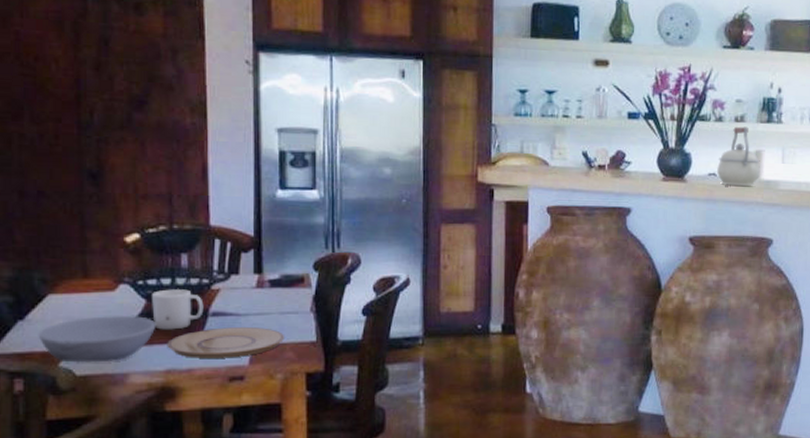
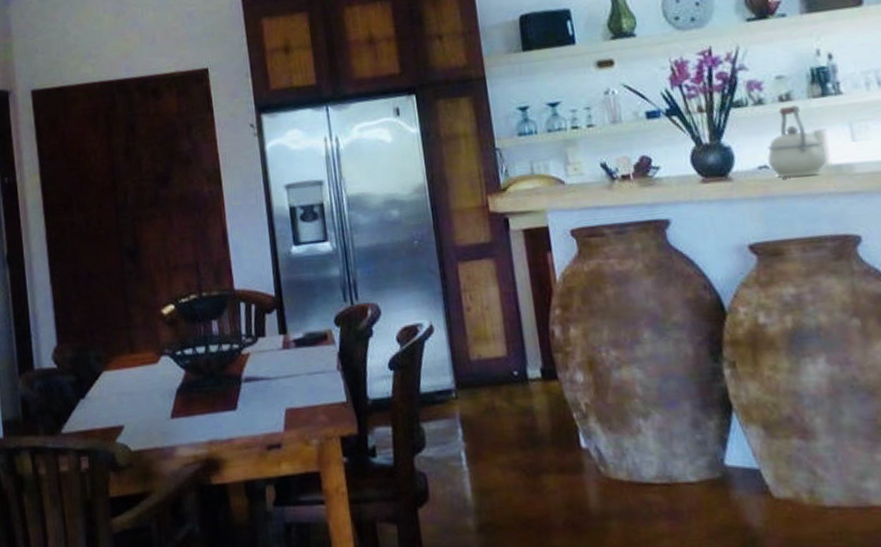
bowl: present [38,315,156,363] -> none [97,386,196,438]
mug: present [152,289,204,330] -> none [190,356,237,400]
plate: present [167,327,284,358] -> none [207,390,315,427]

